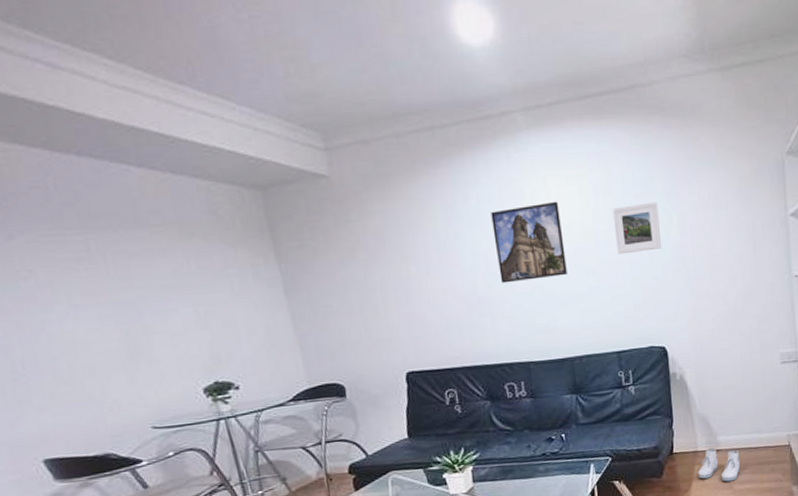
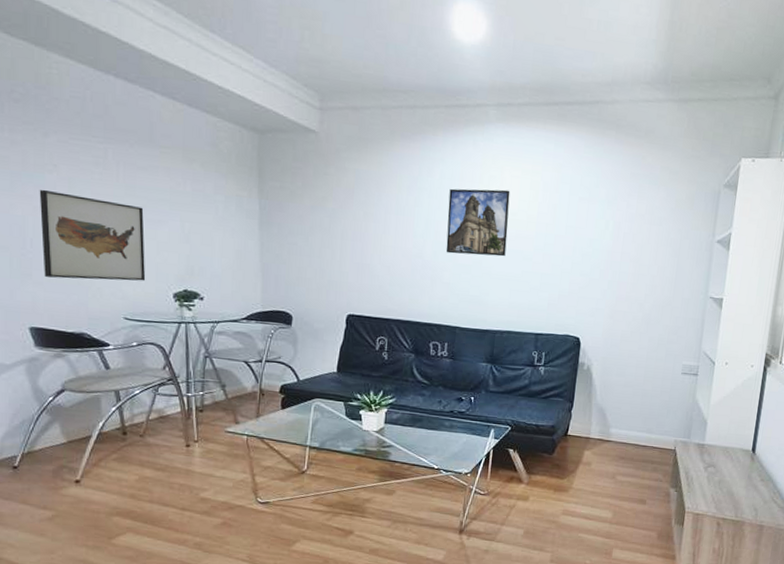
wall art: none [17,298,168,400] -> present [39,189,146,281]
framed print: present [612,202,661,255] -> none [554,205,598,250]
boots: present [698,448,740,482] -> none [586,437,627,472]

